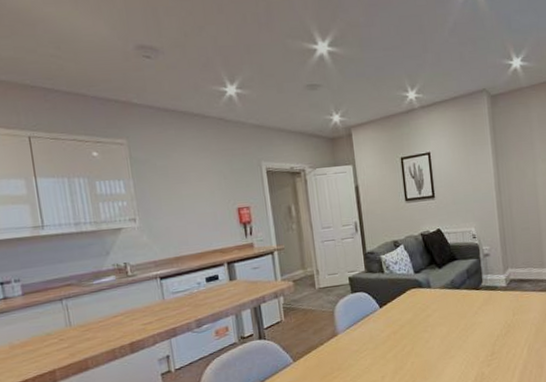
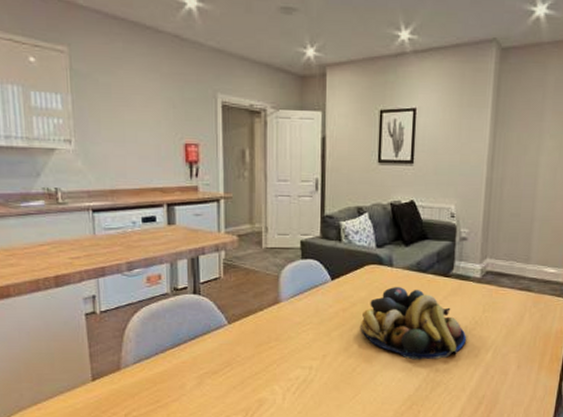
fruit bowl: none [411,304,503,368] -> present [361,287,466,360]

